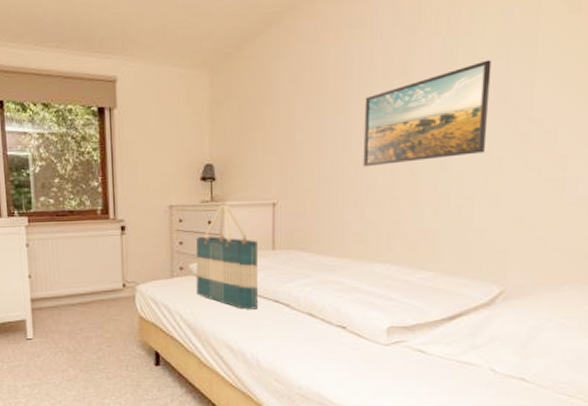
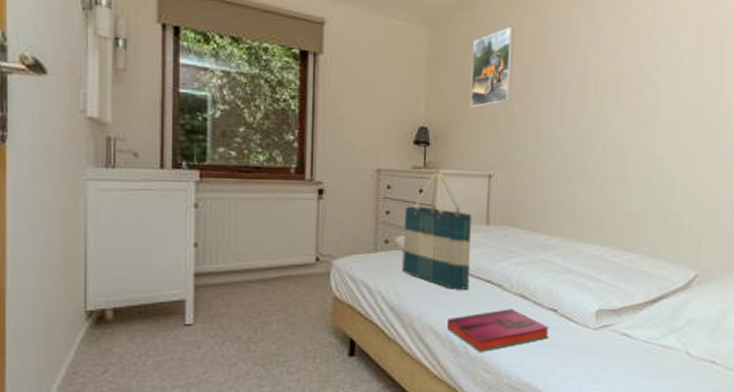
hardback book: none [239,326,339,364] -> present [446,308,550,352]
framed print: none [251,58,293,142] -> present [470,26,514,108]
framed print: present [363,60,492,167] -> none [577,55,689,145]

